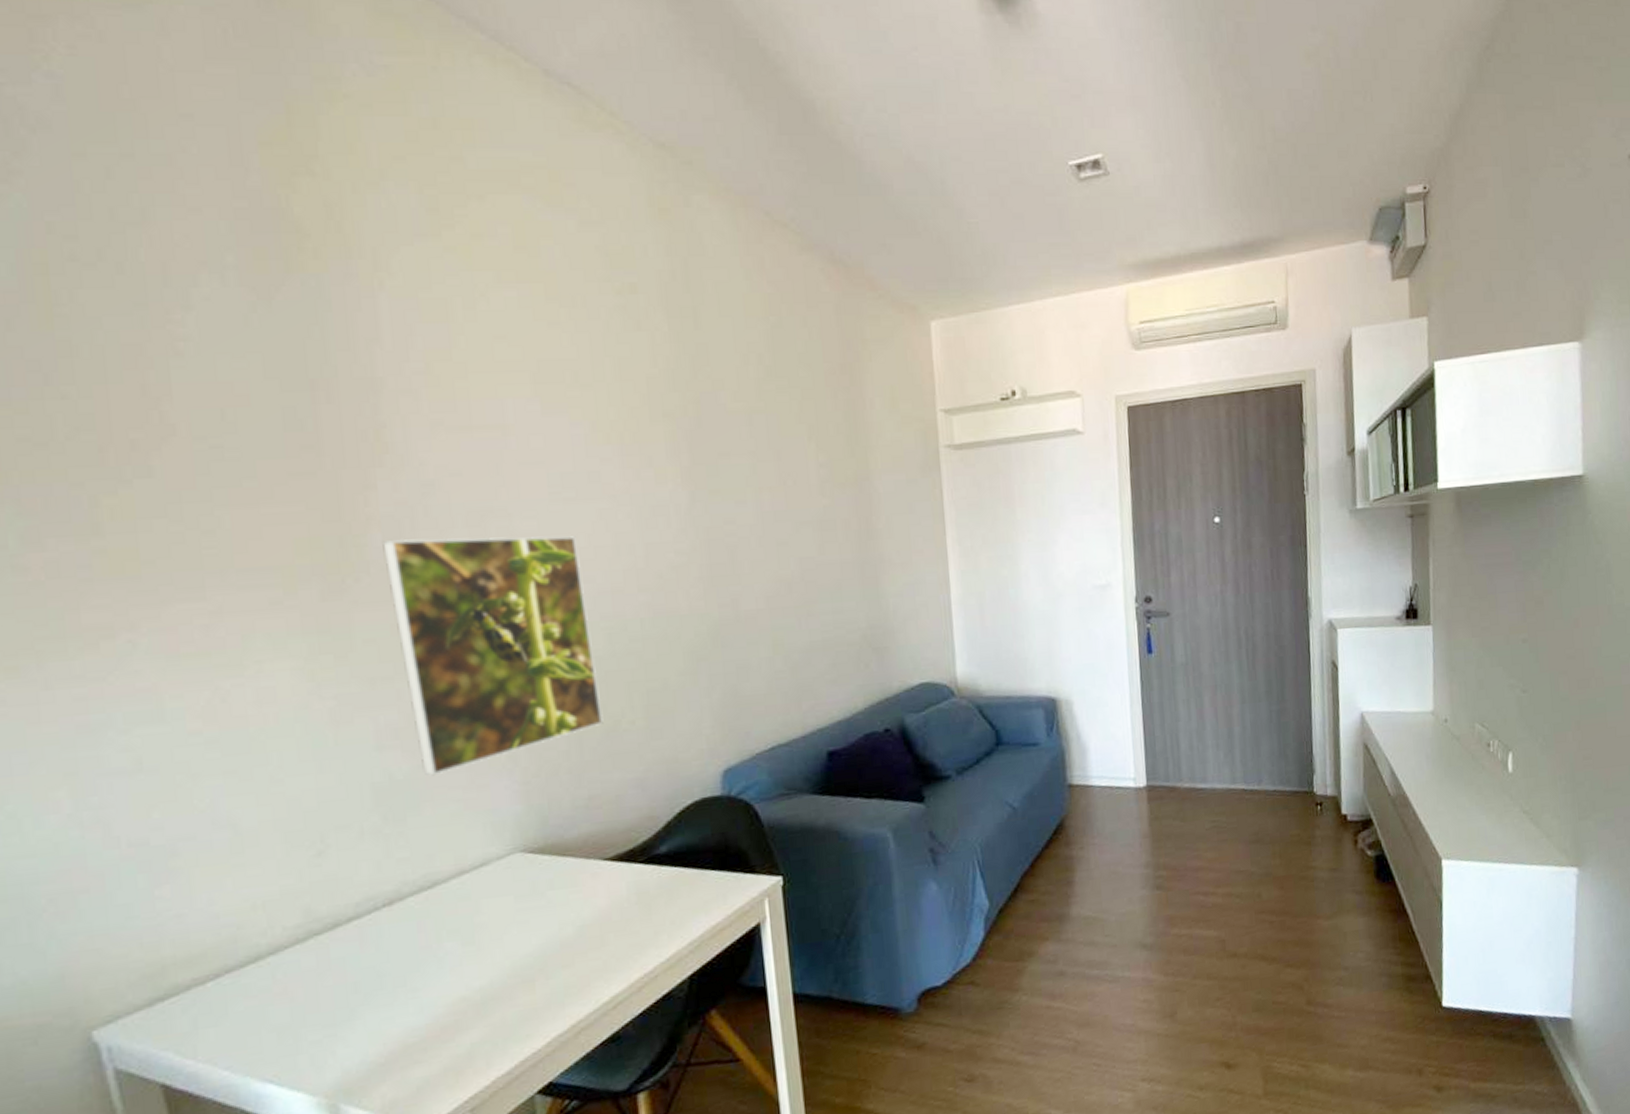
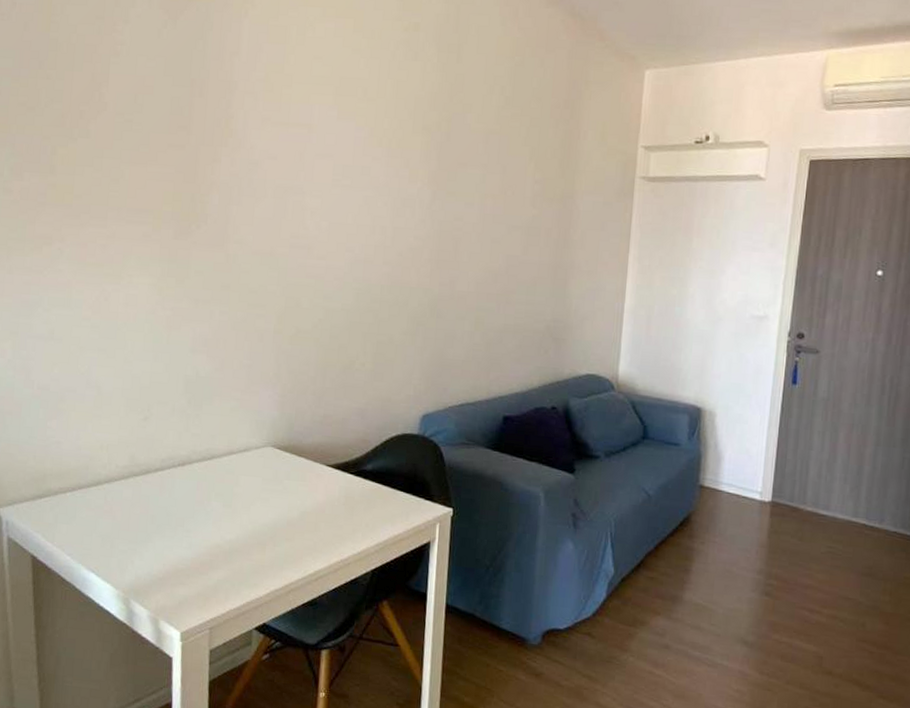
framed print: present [382,536,604,776] -> none [218,201,346,378]

